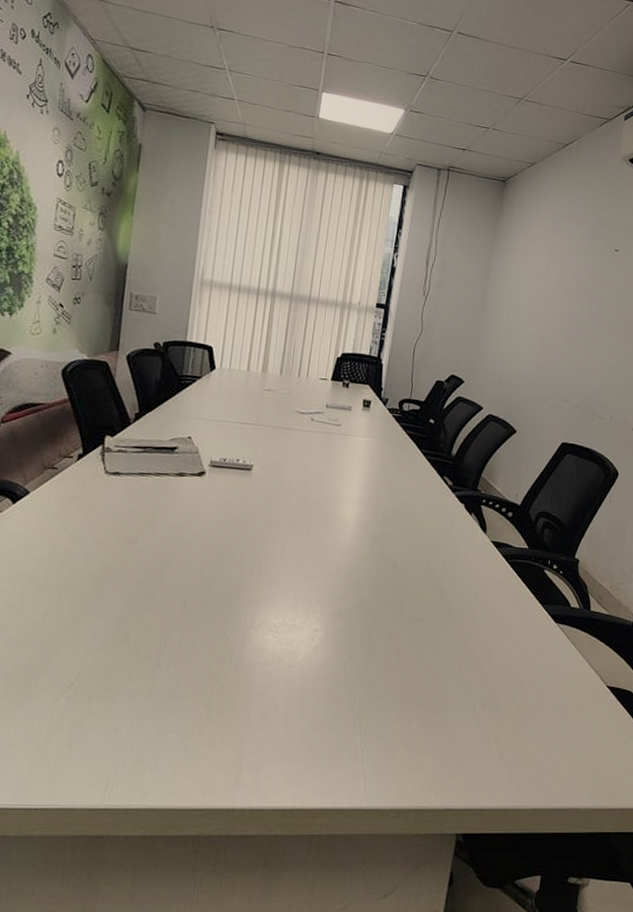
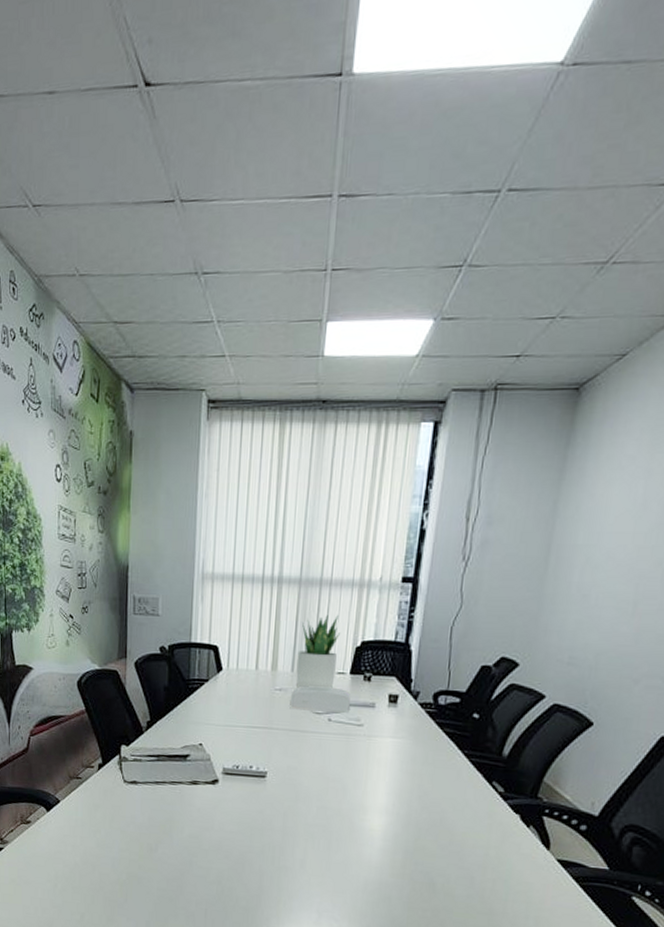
tissue dispenser: none [277,388,331,415] -> present [289,686,351,714]
planter: none [283,328,325,392] -> present [296,615,341,688]

